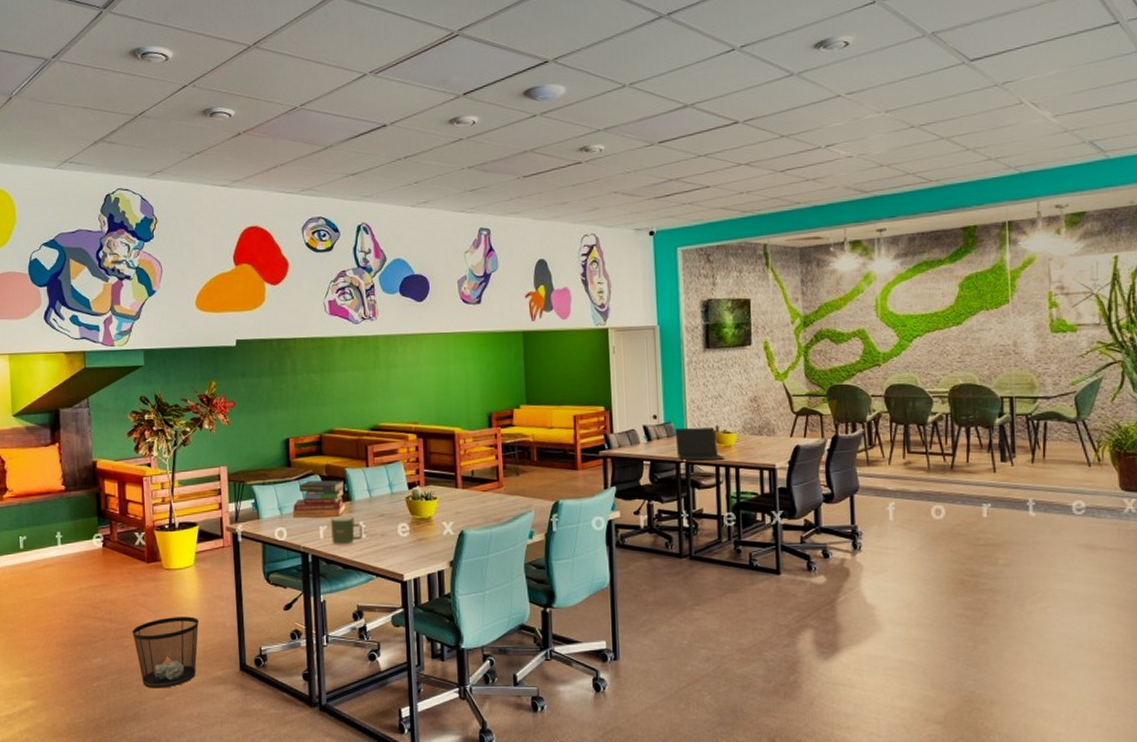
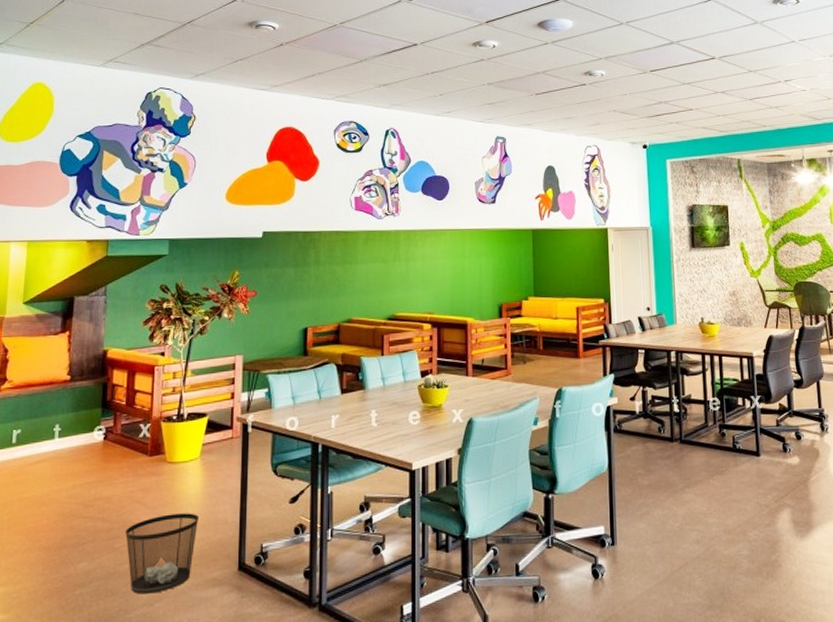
books: present [292,480,346,518] -> none [305,368,359,407]
mug: present [331,516,364,545] -> none [343,405,376,435]
laptop: present [675,427,725,461] -> none [666,319,710,350]

